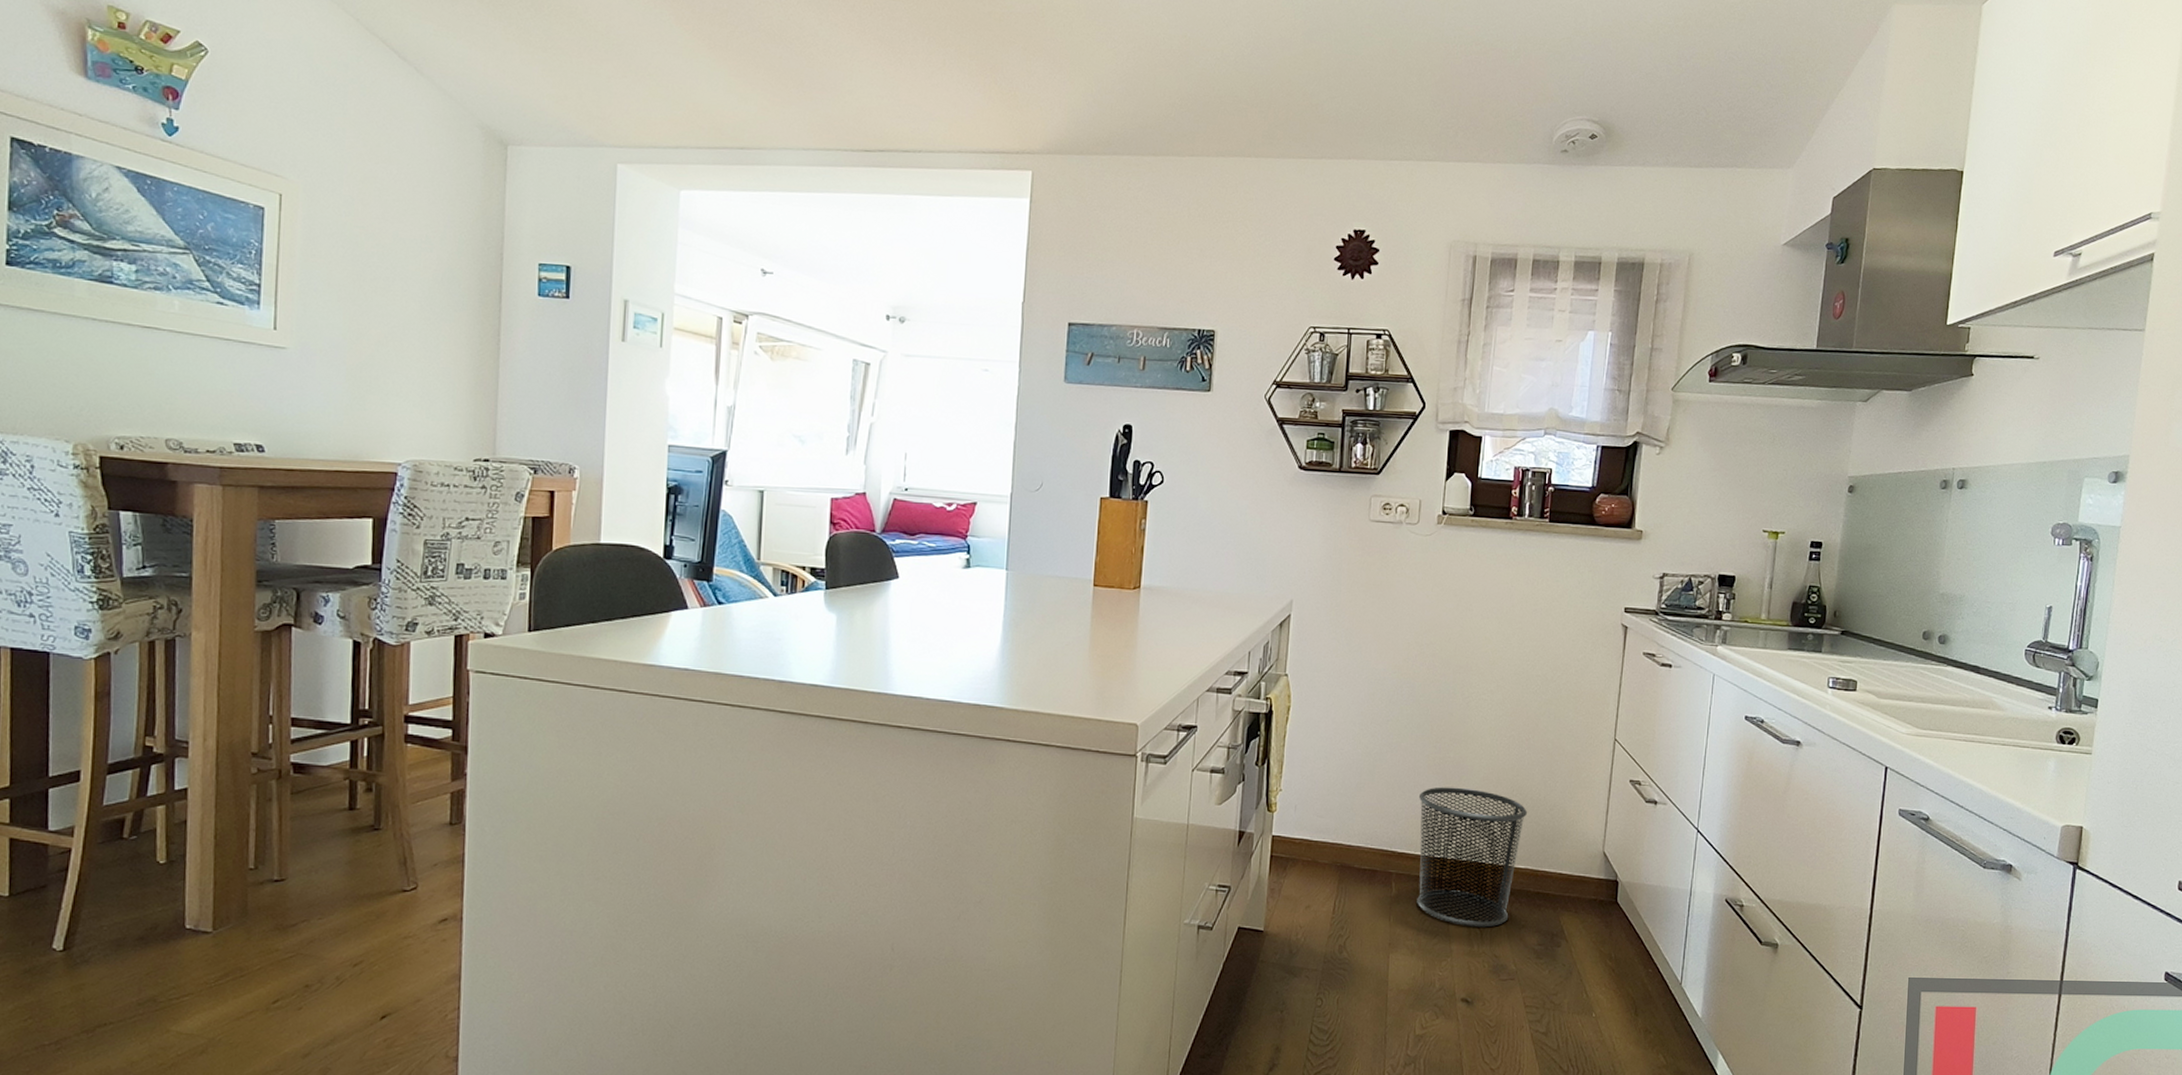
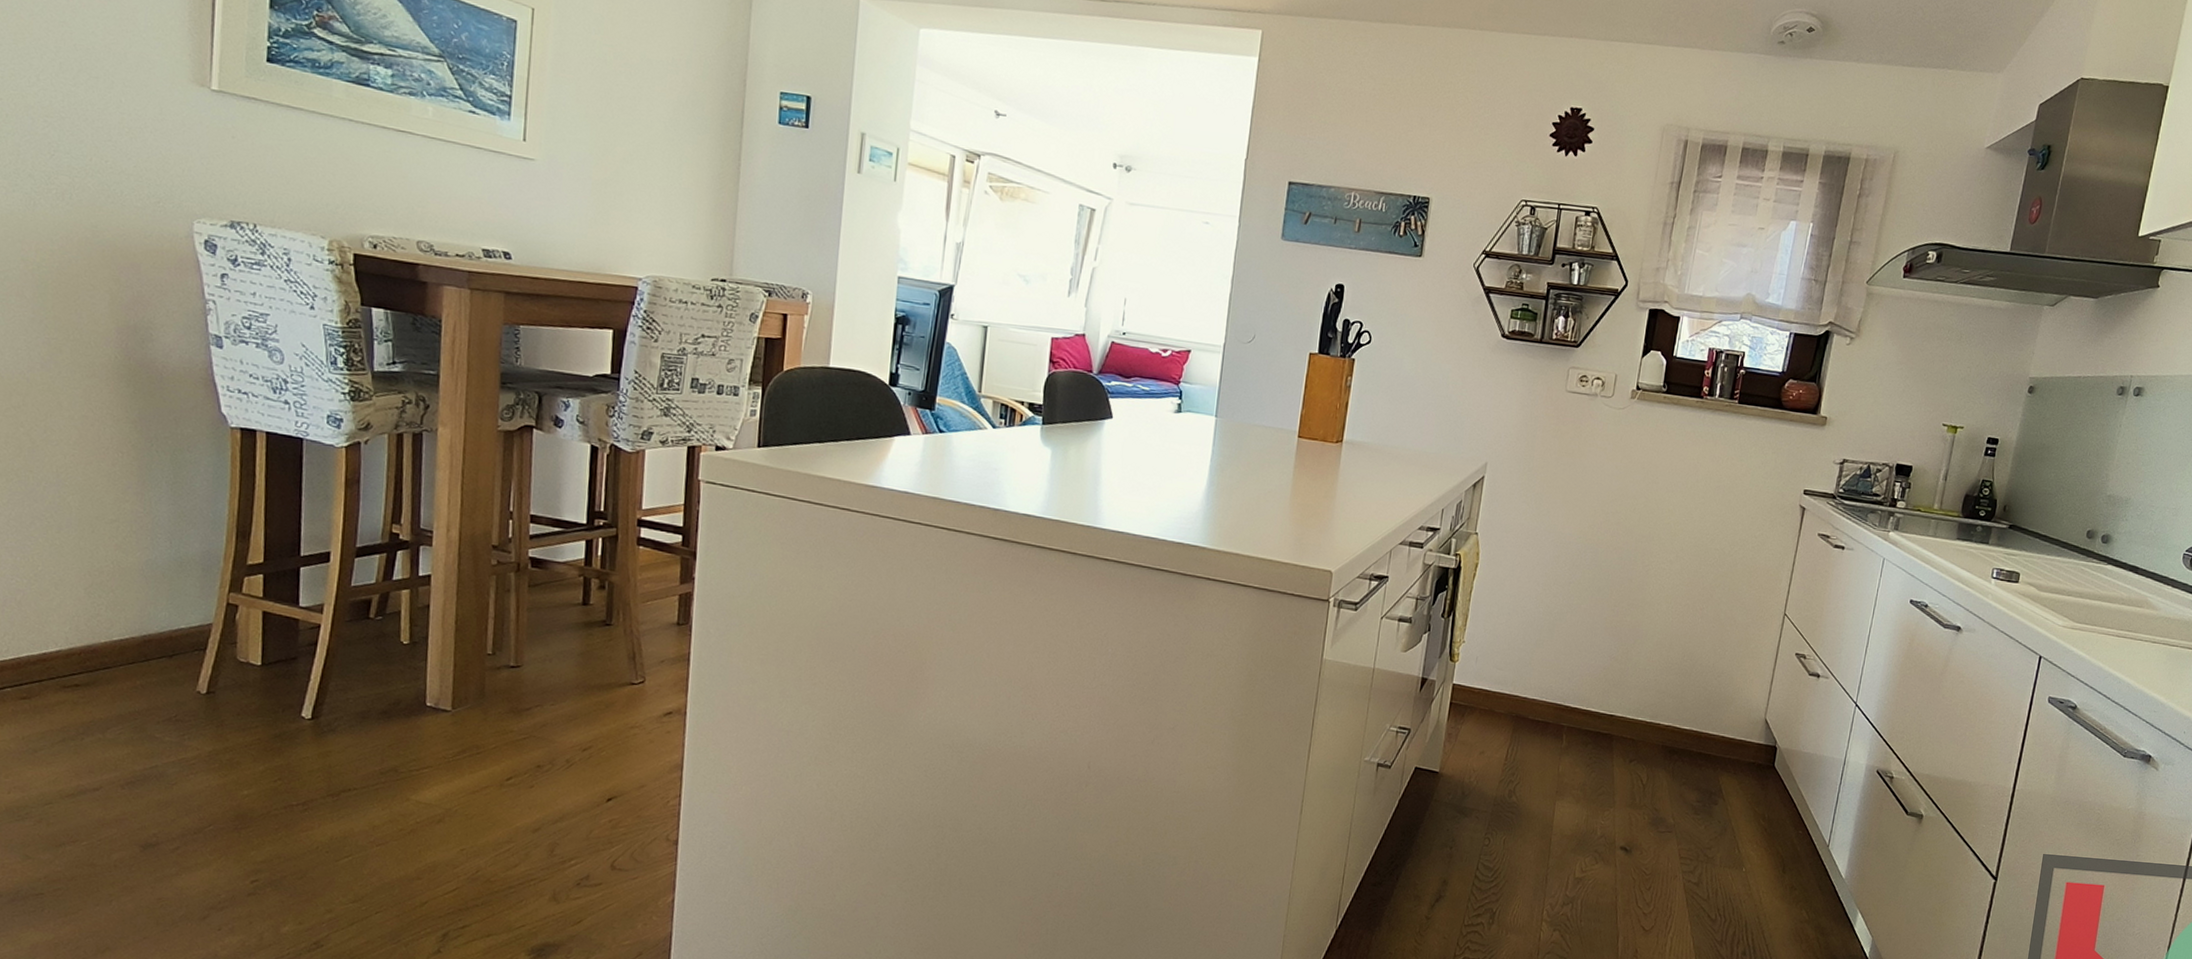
trash can: present [1417,787,1527,928] -> none [1585,648,1696,783]

